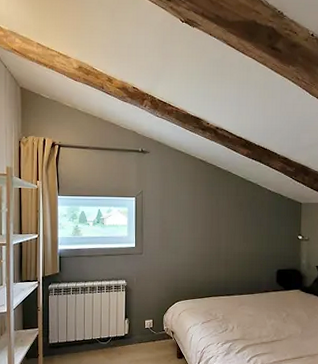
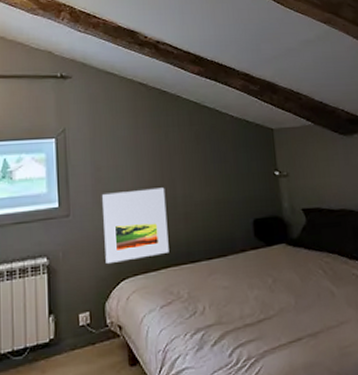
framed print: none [166,240,213,289] -> present [102,187,169,263]

